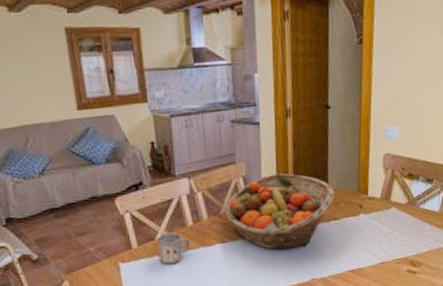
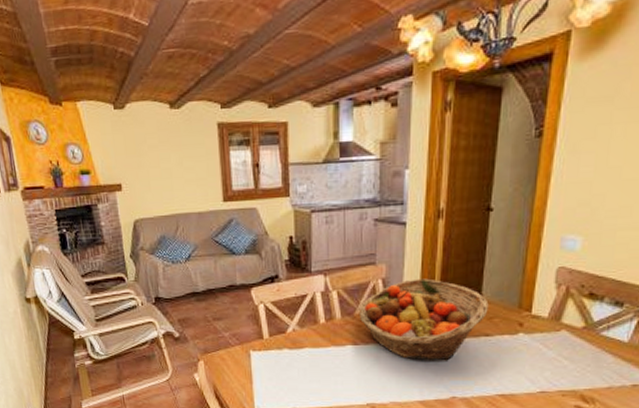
mug: present [157,232,190,264] -> none [288,328,321,358]

